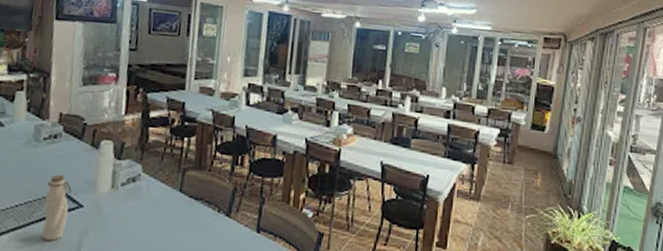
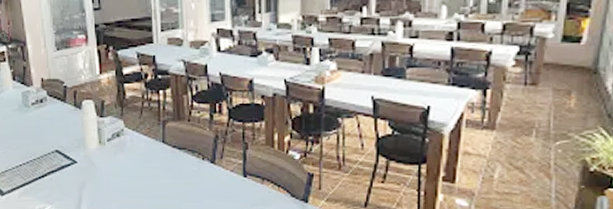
water bottle: present [41,175,72,241] -> none [42,136,66,194]

